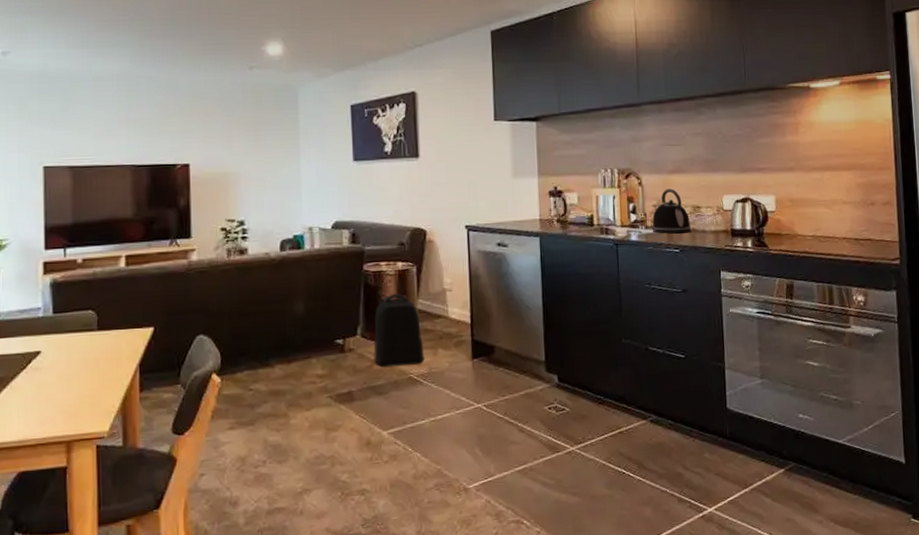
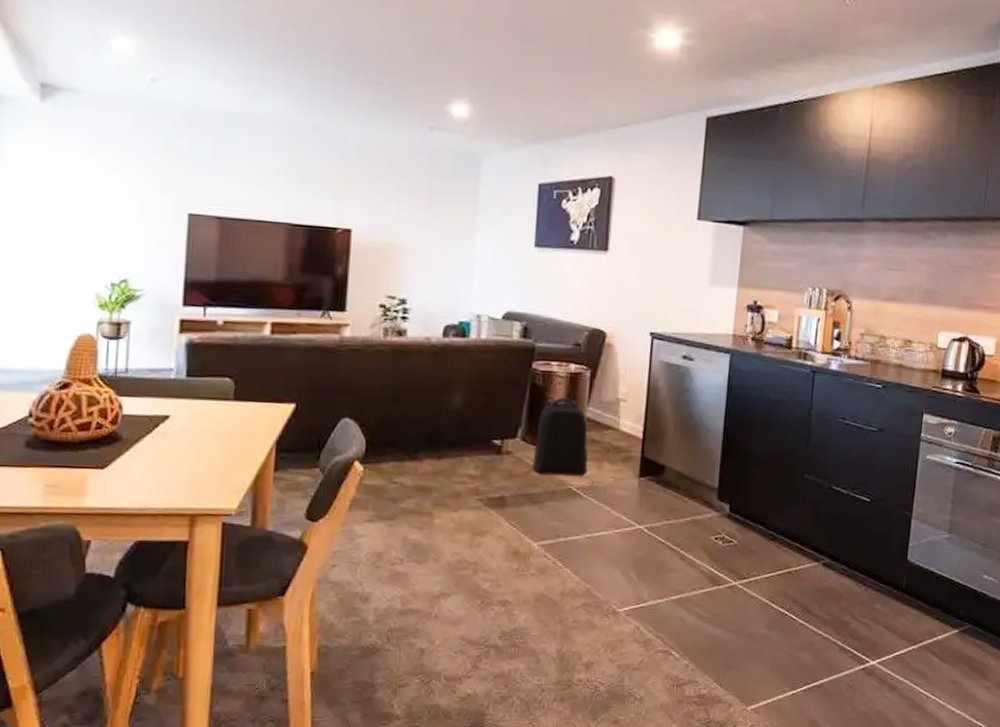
kettle: present [652,188,692,234] -> none [855,317,899,368]

